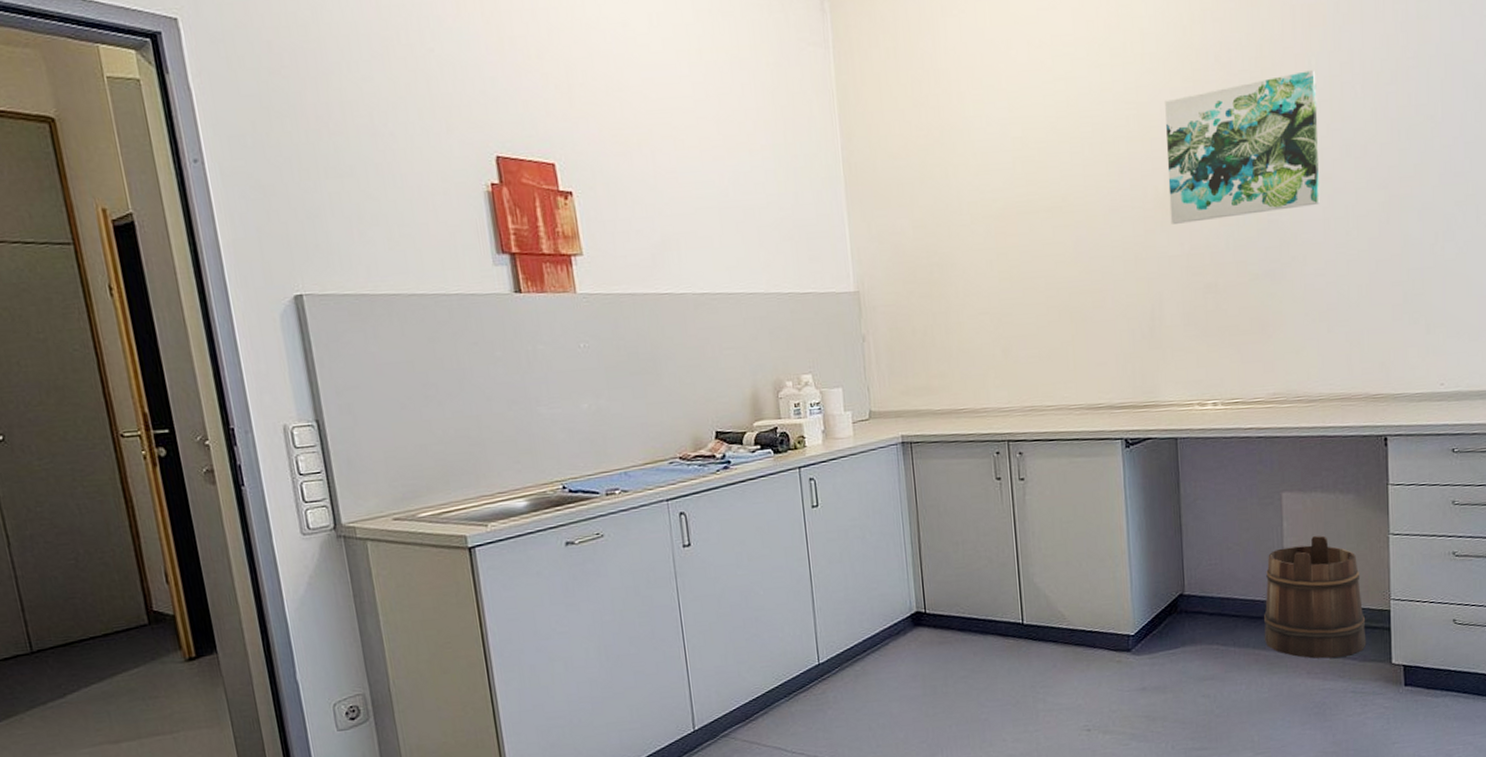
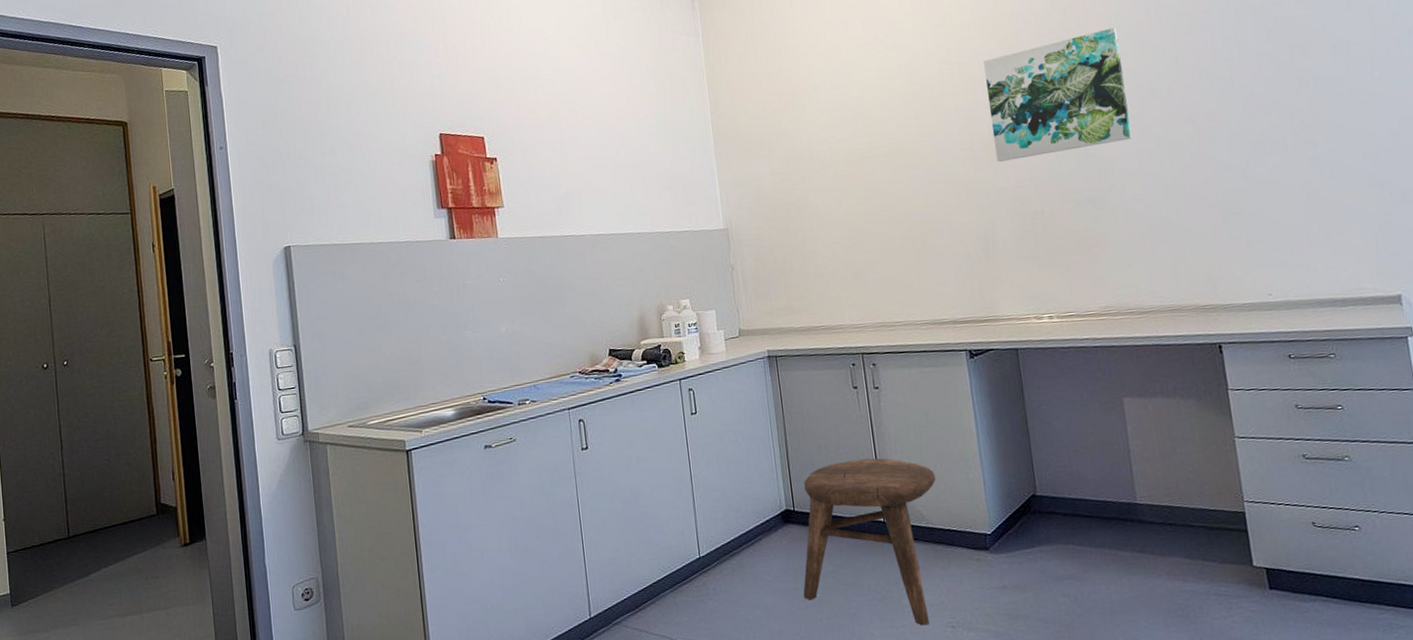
stool: none [932,556,1081,730] -> present [803,458,936,626]
bucket: present [1264,535,1367,659] -> none [1115,438,1225,560]

